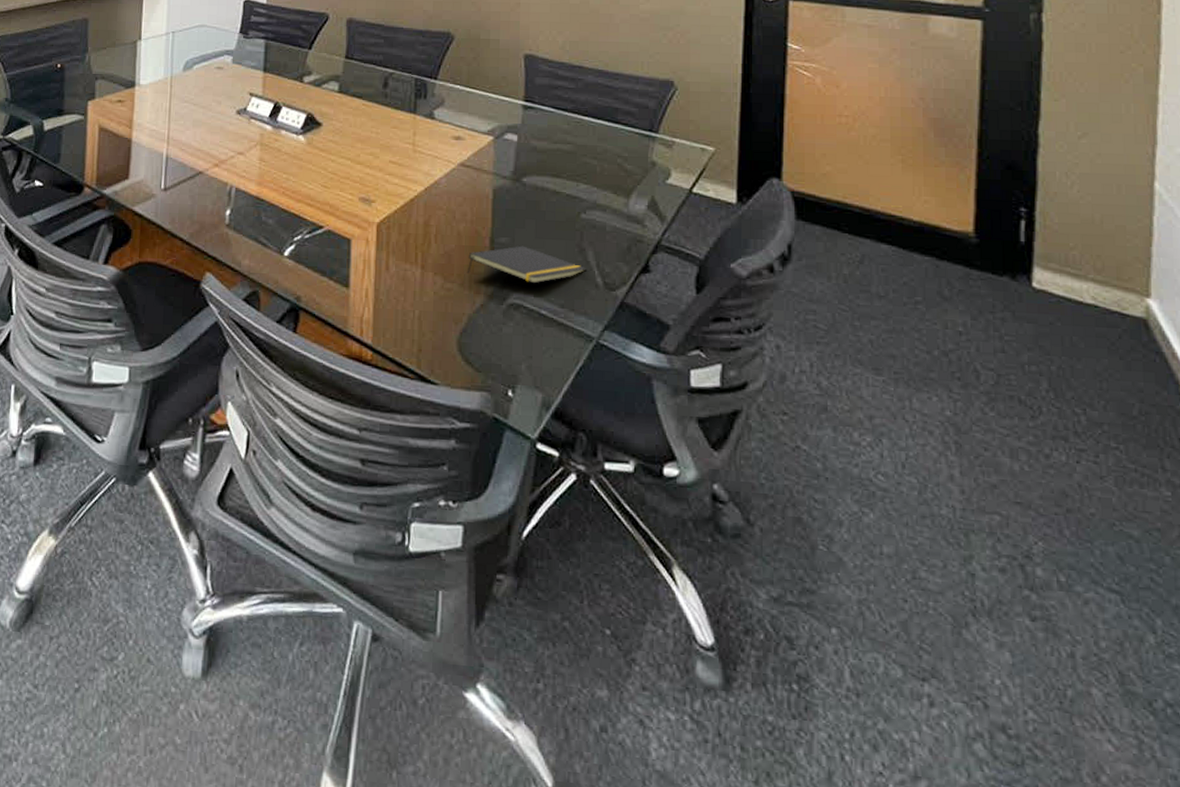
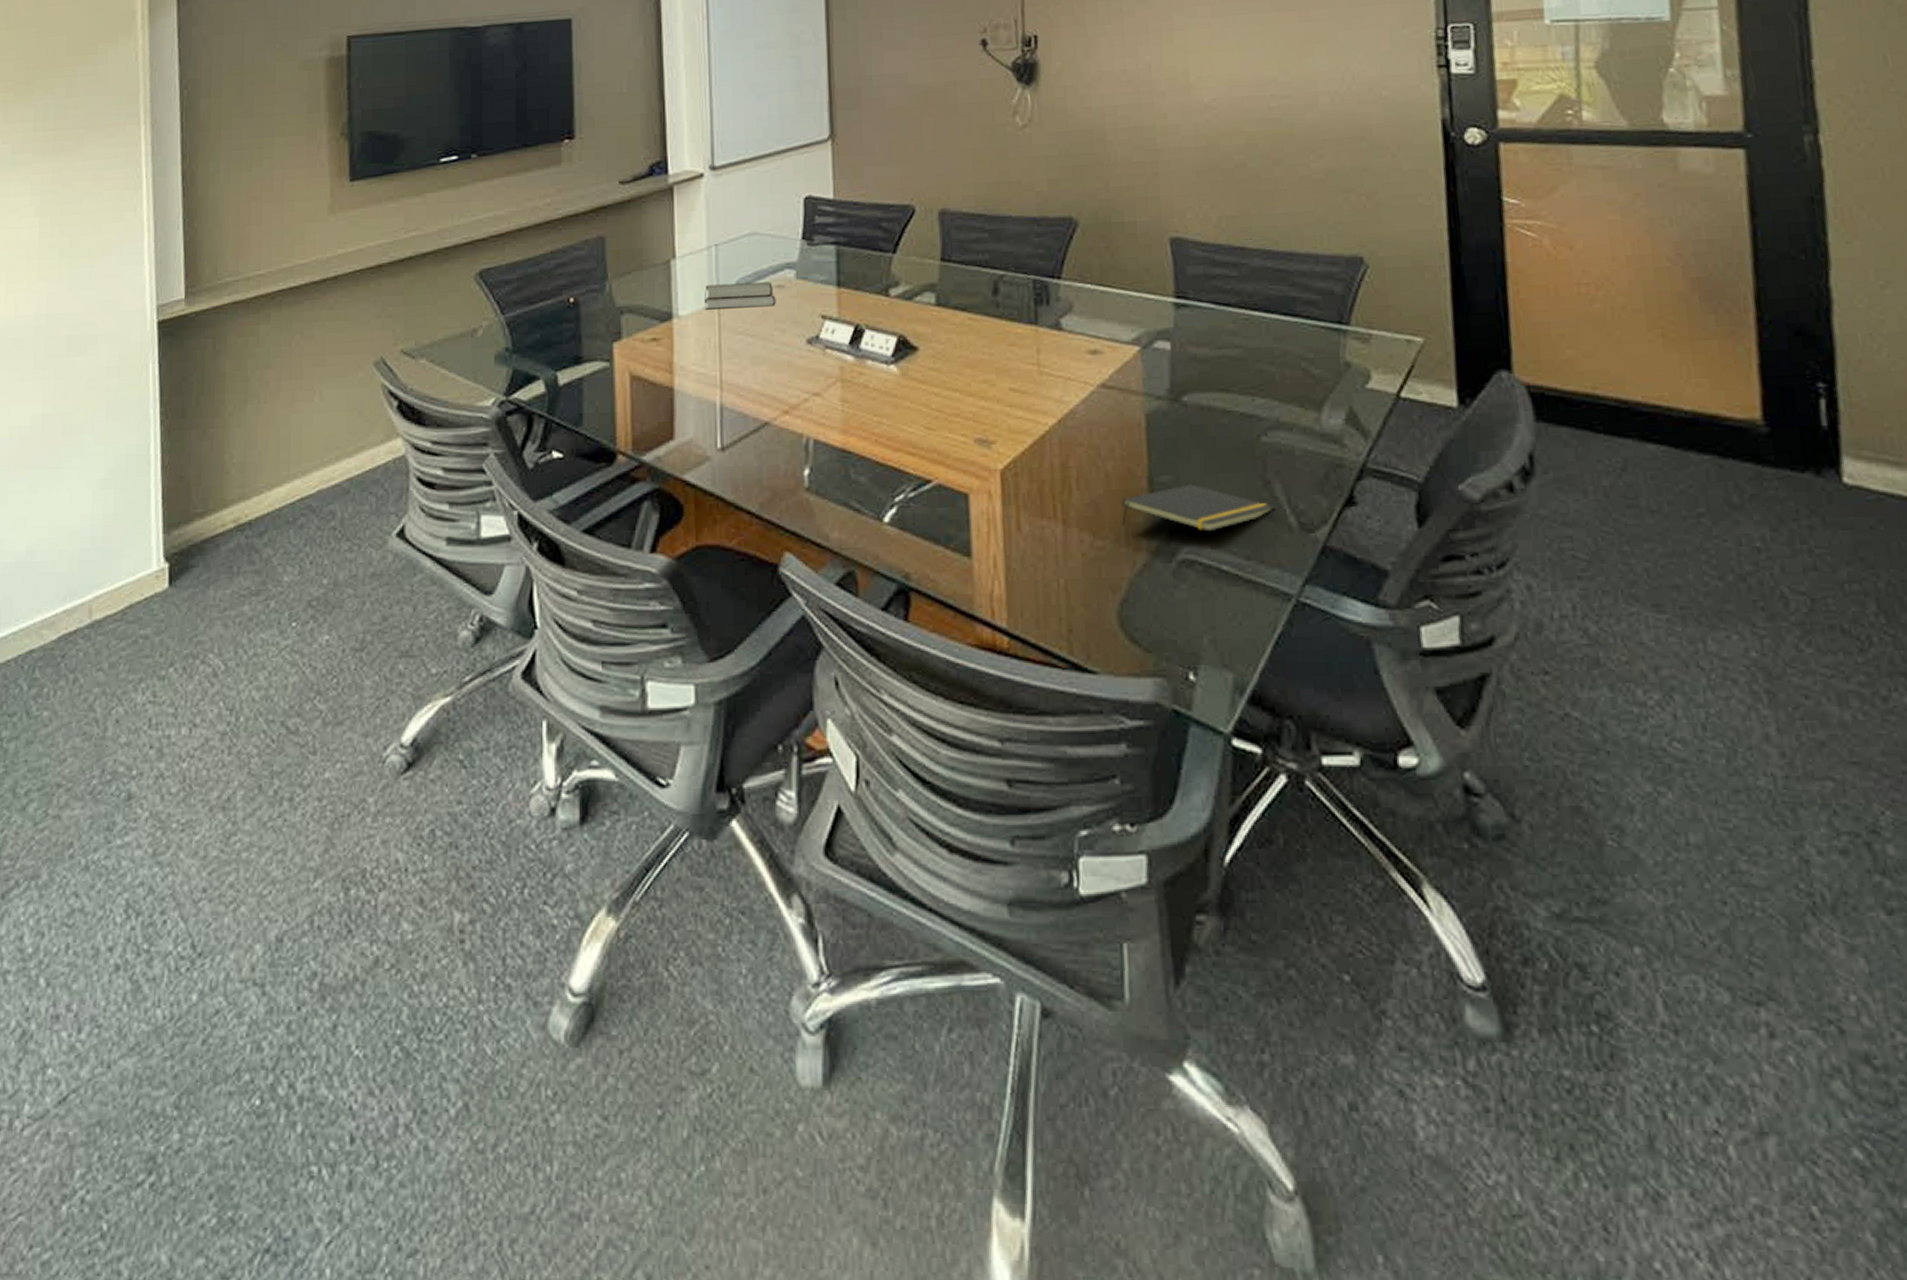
hardback book: none [160,62,216,83] -> present [703,282,776,311]

